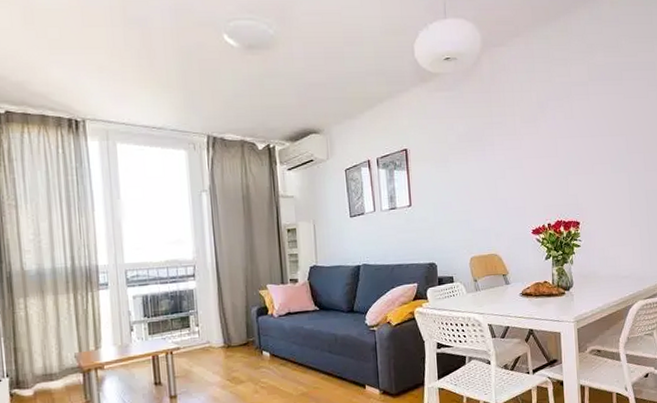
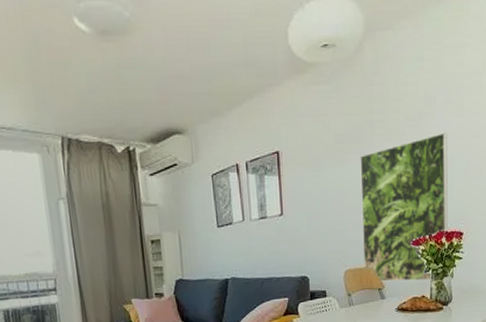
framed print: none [481,133,565,268] -> present [360,132,448,282]

